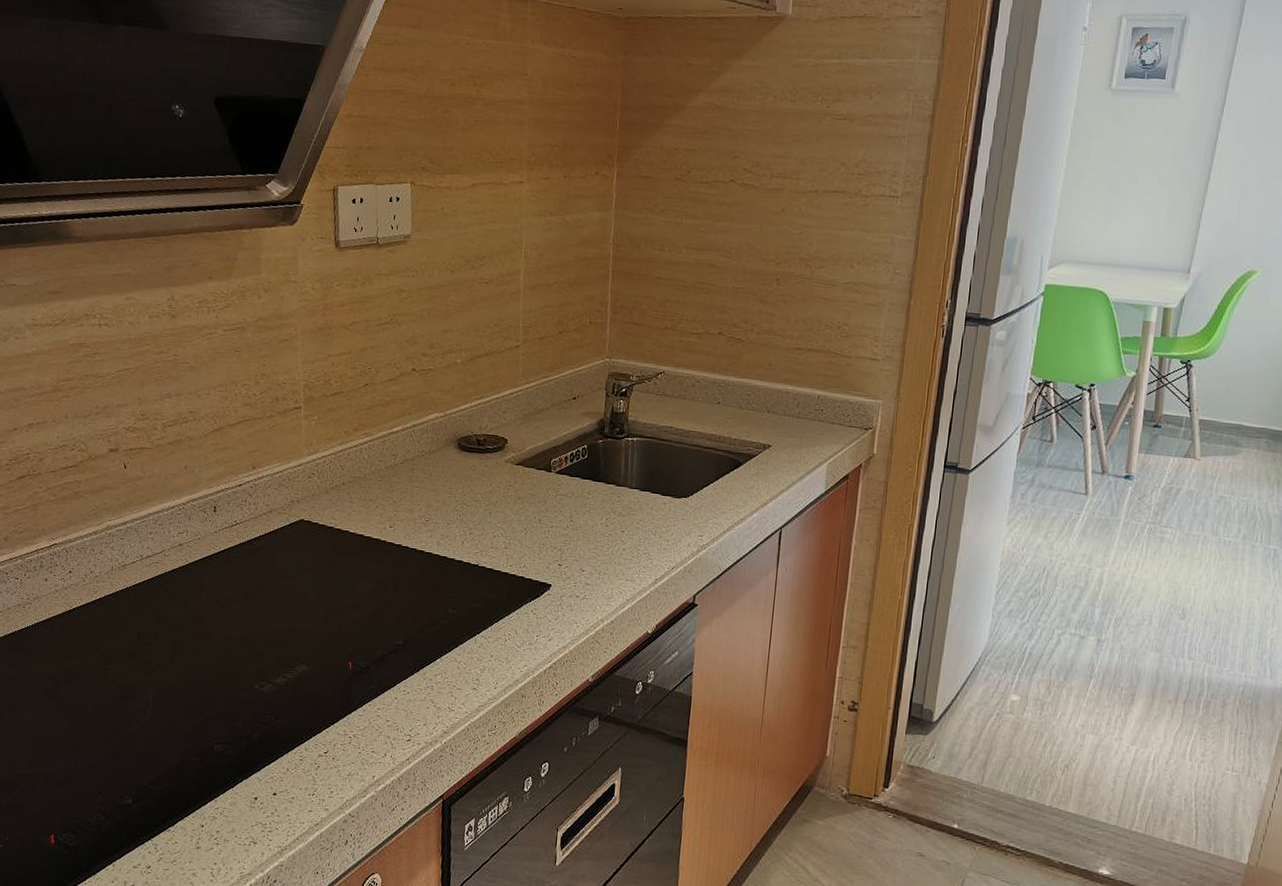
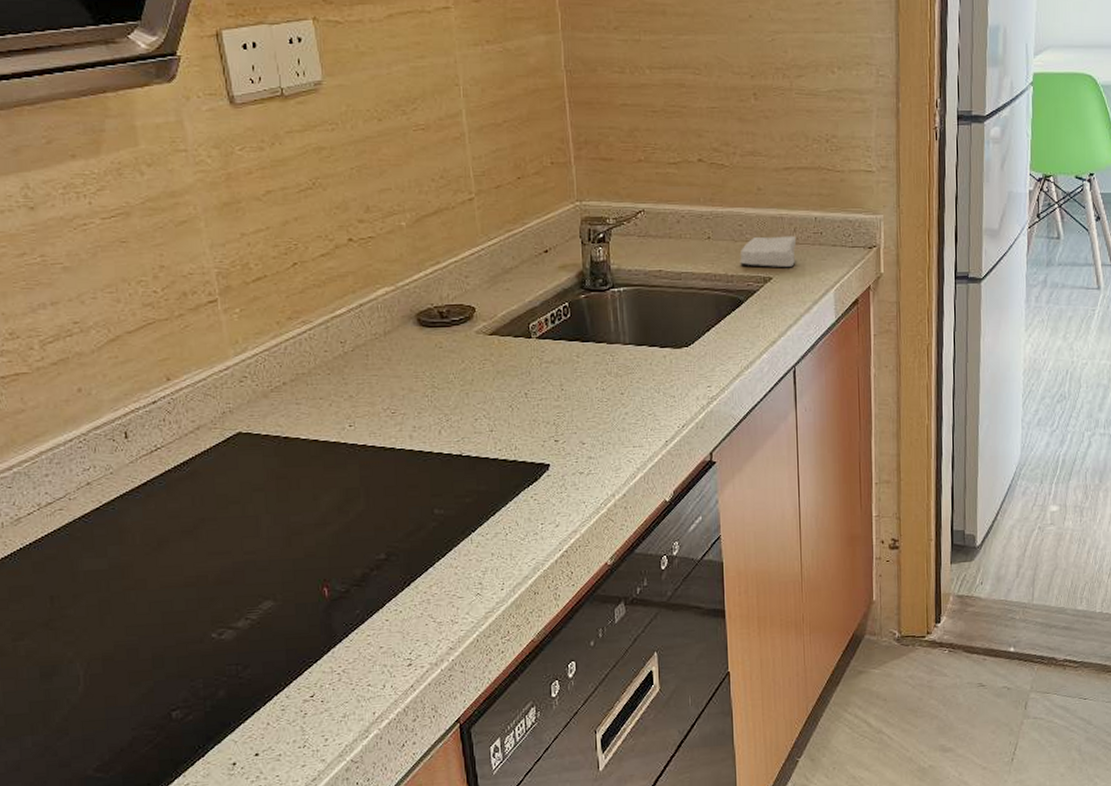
soap bar: none [744,407,798,438] -> present [740,235,796,267]

